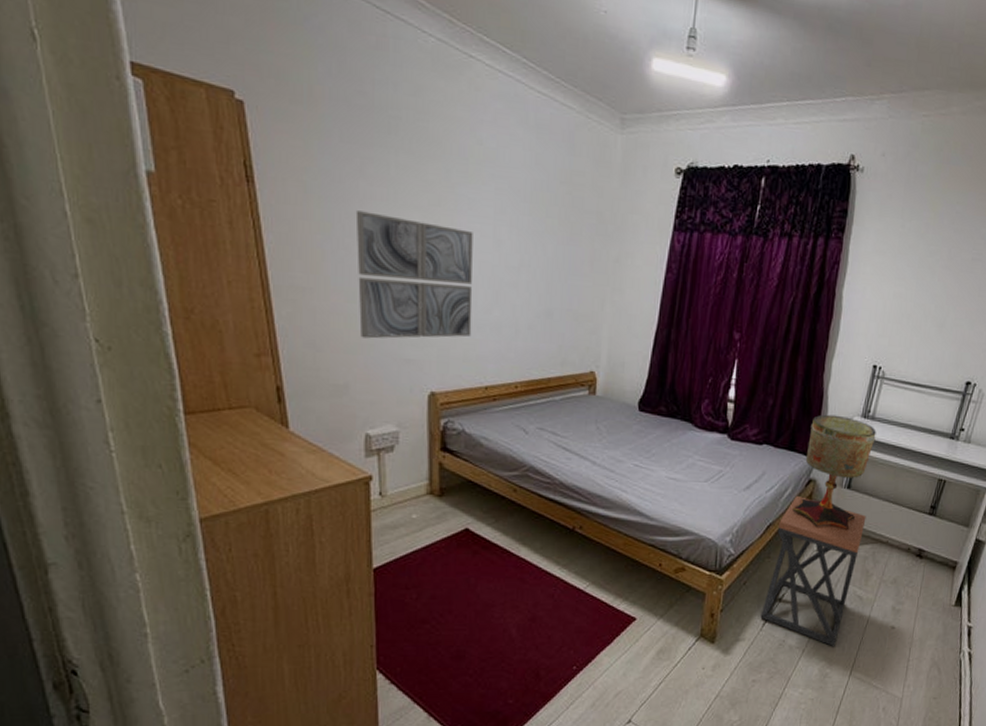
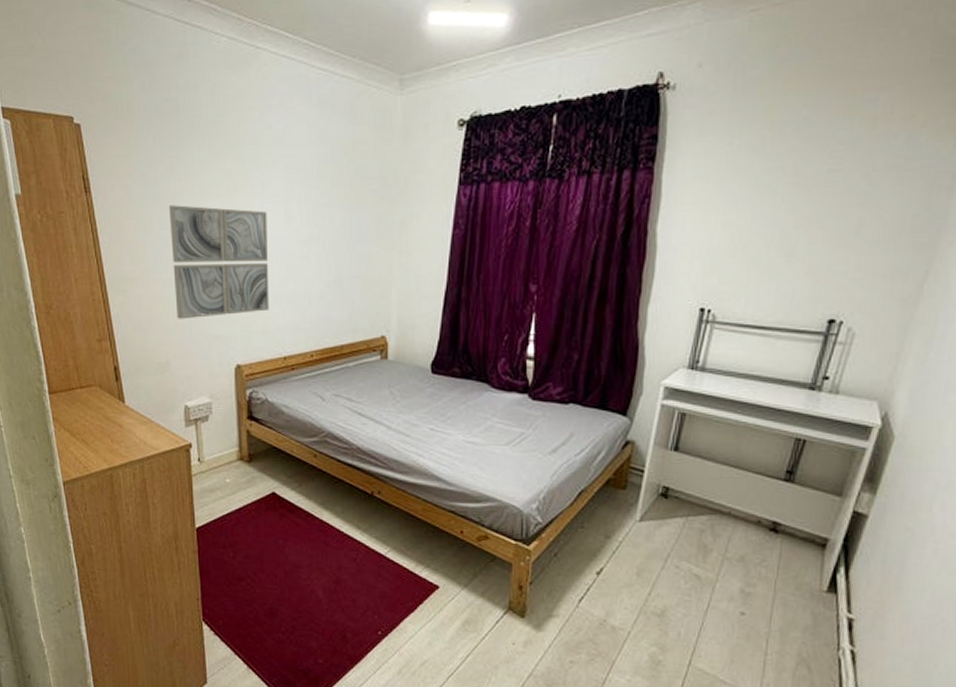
stool: present [760,495,867,646] -> none [575,458,701,630]
table lamp: present [792,414,876,531] -> none [608,367,708,499]

